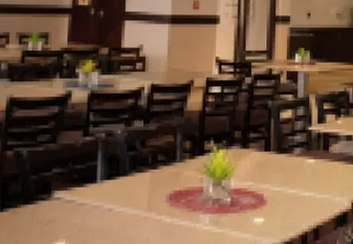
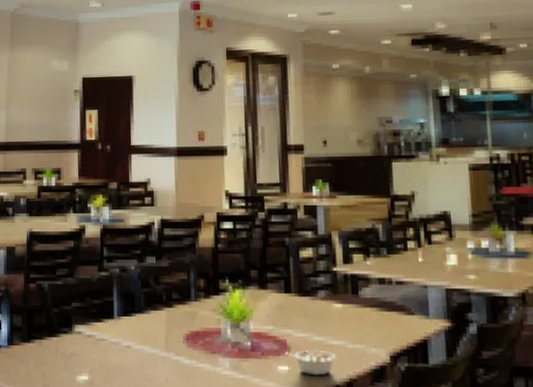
legume: none [262,201,307,226] -> present [286,349,337,376]

